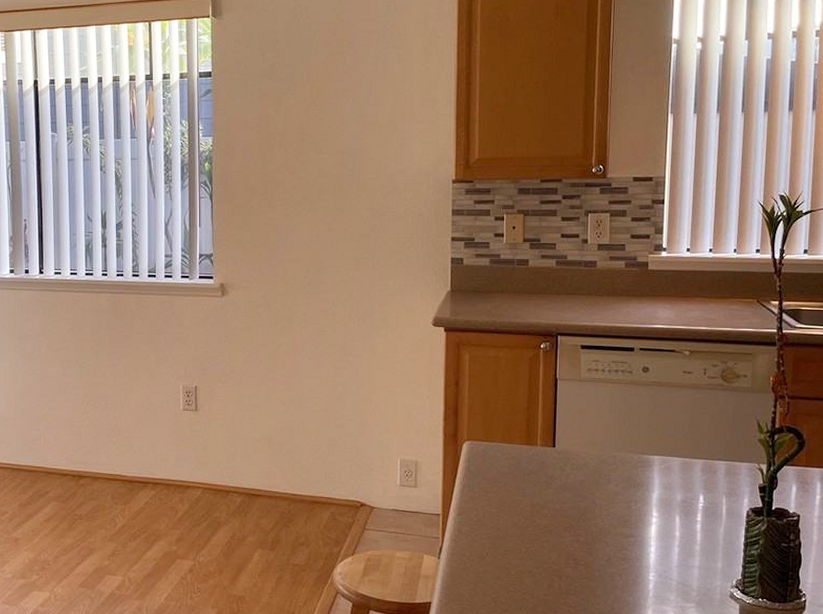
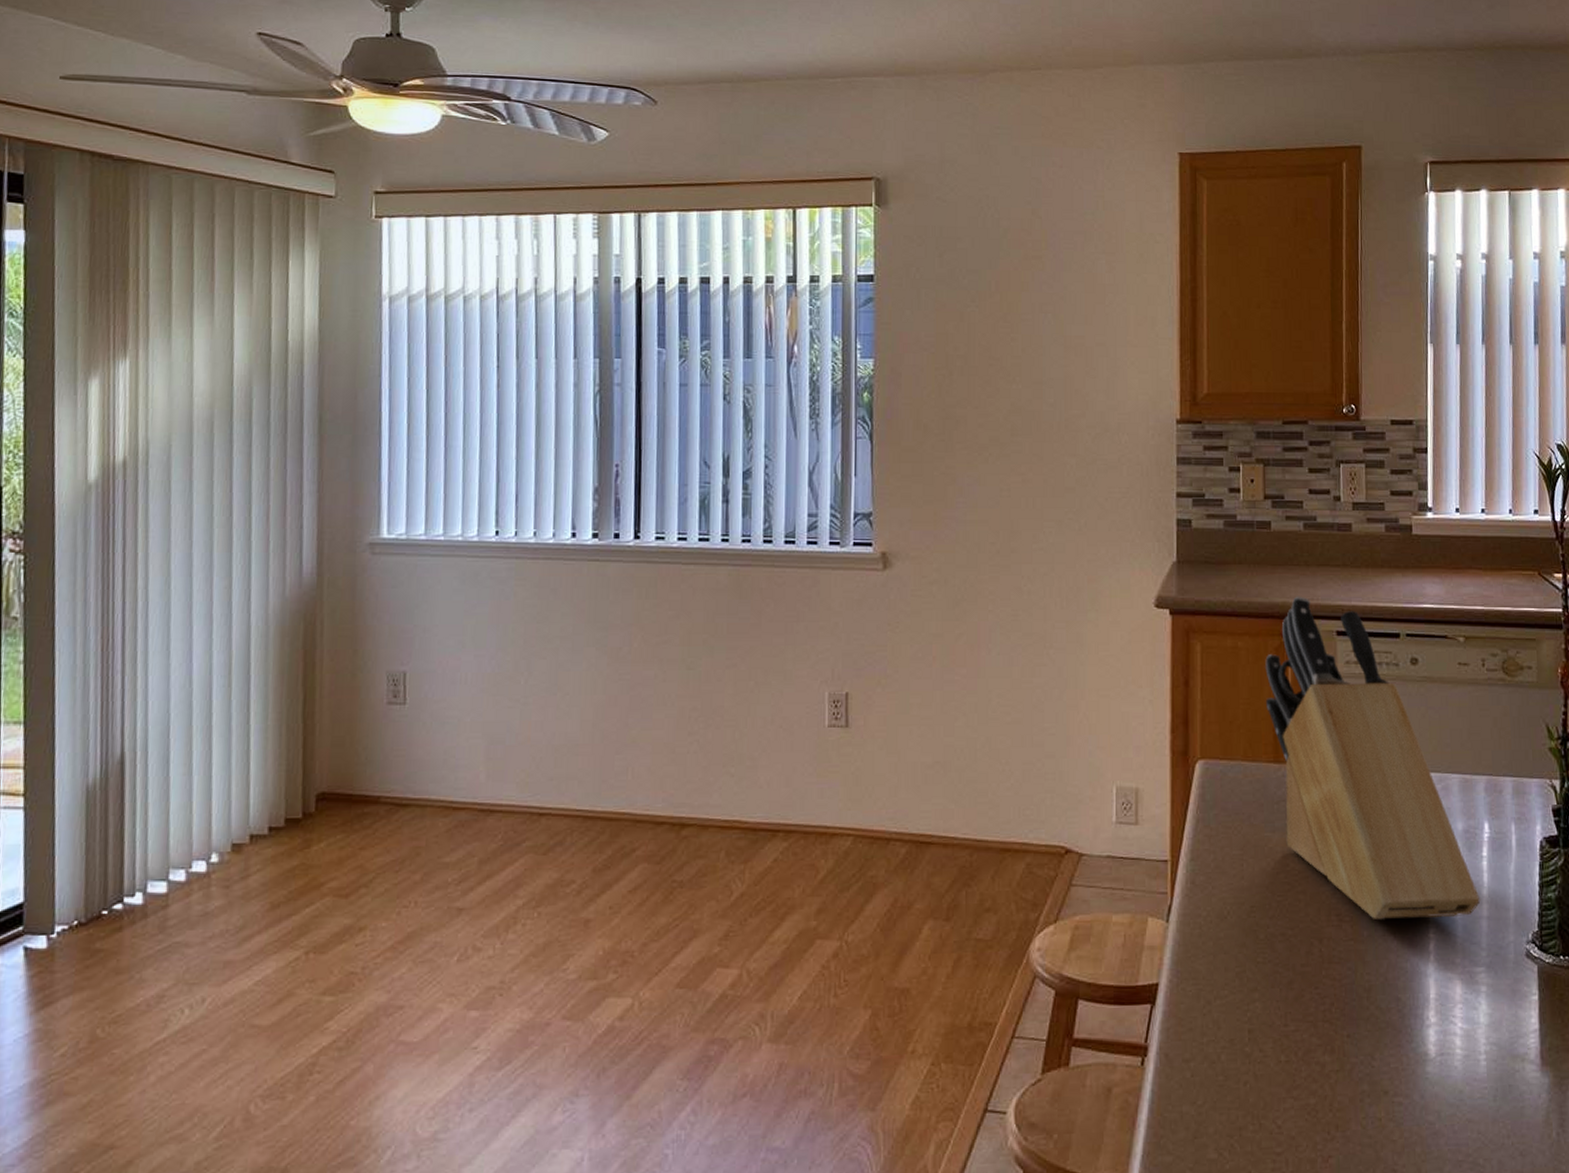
knife block: none [521,318,694,565] -> present [1265,596,1481,919]

